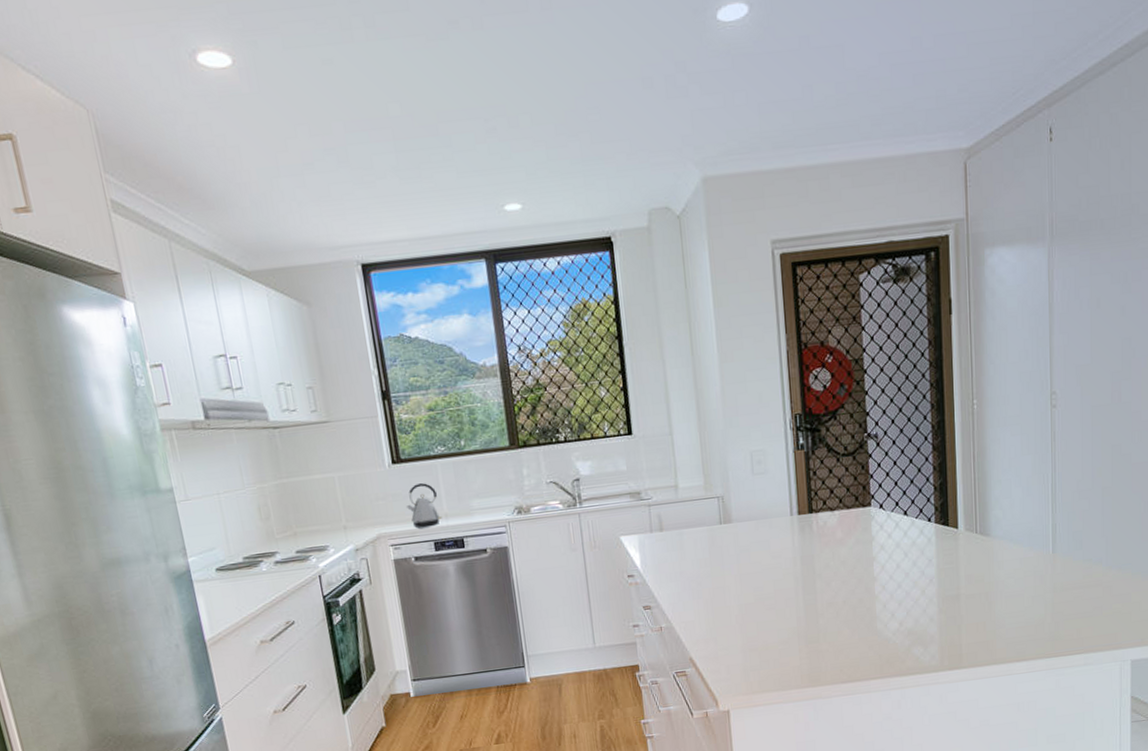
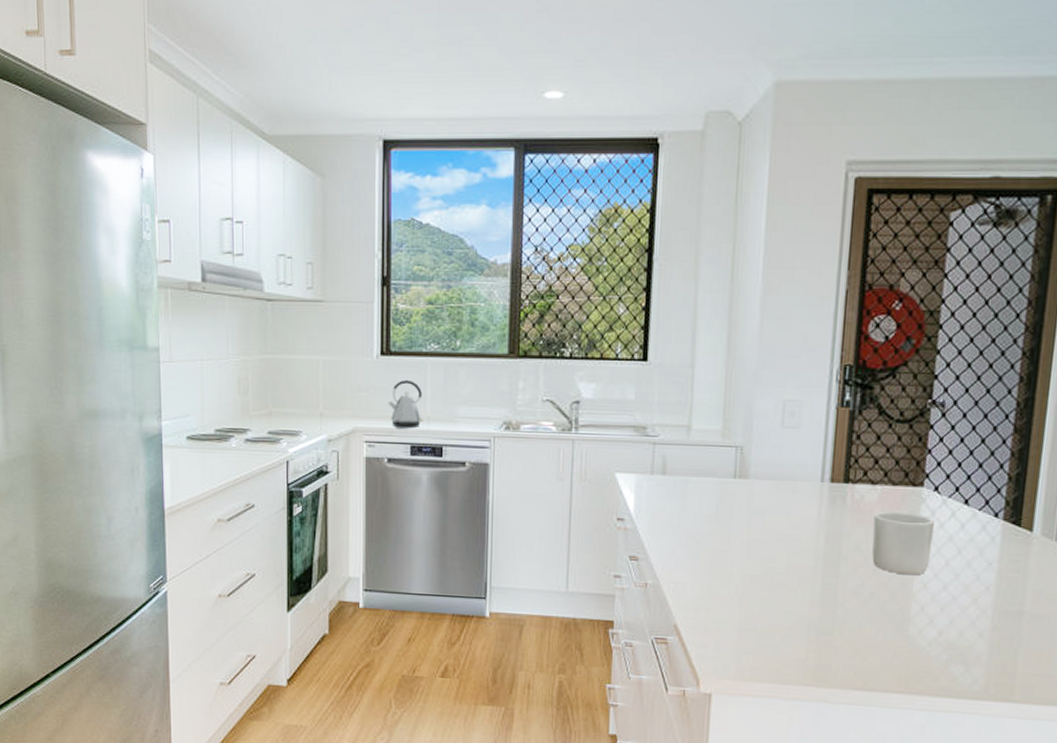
mug: none [836,529,885,582] -> present [872,511,934,576]

